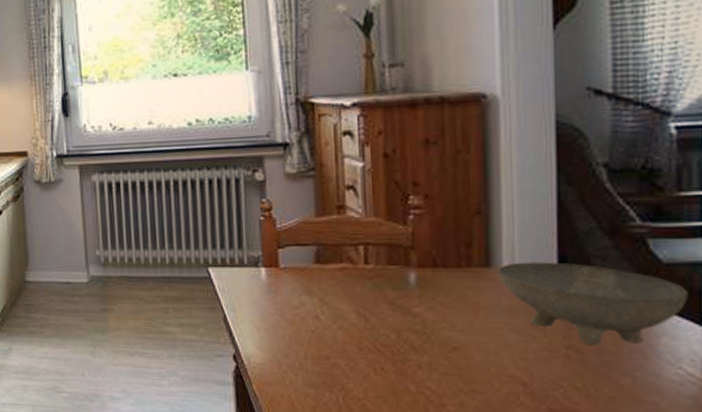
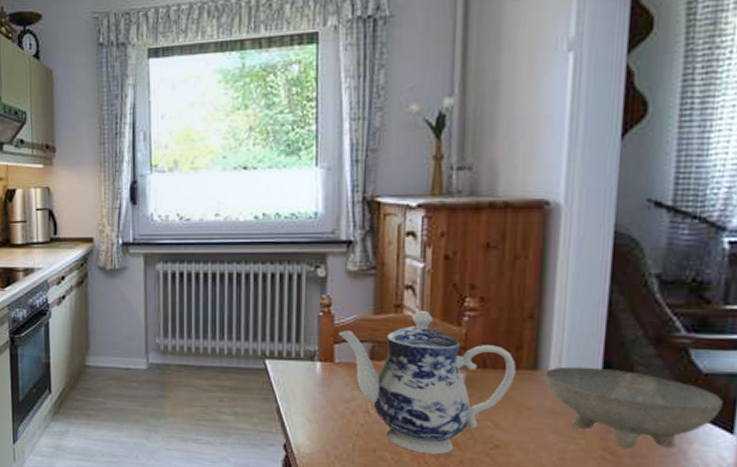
teapot: none [282,210,468,360] -> present [339,310,516,455]

